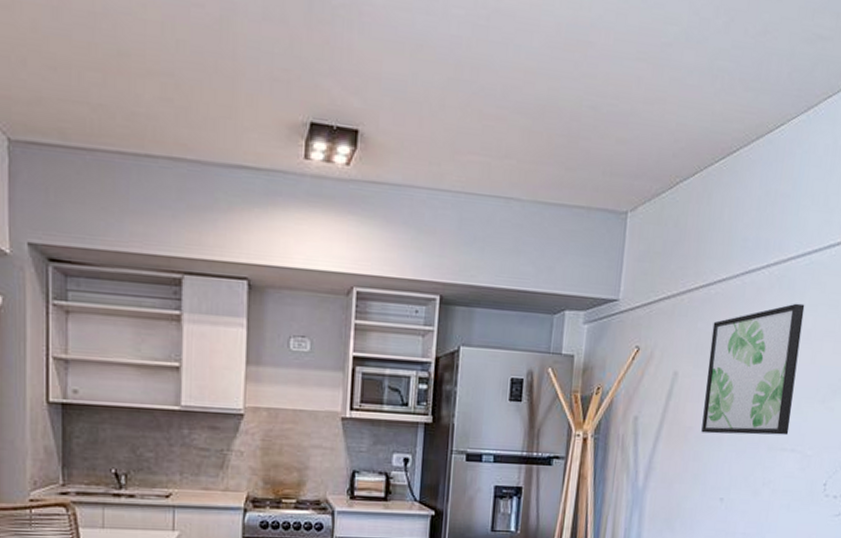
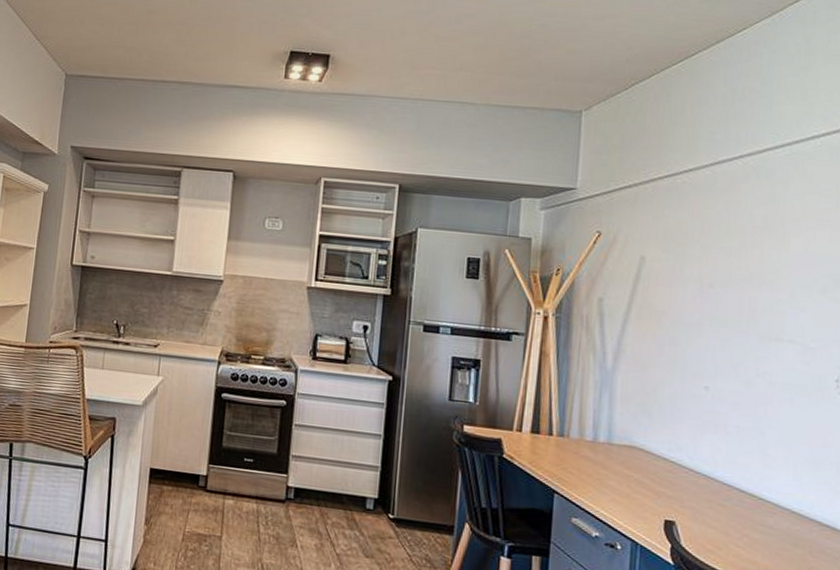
wall art: present [701,303,805,436] -> none [676,192,790,325]

